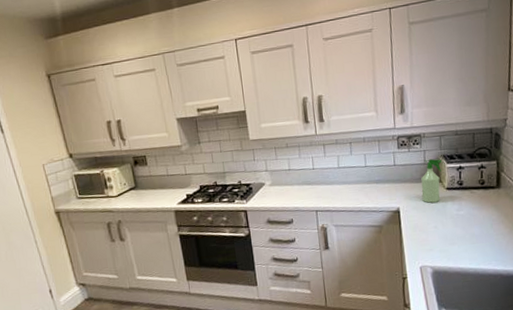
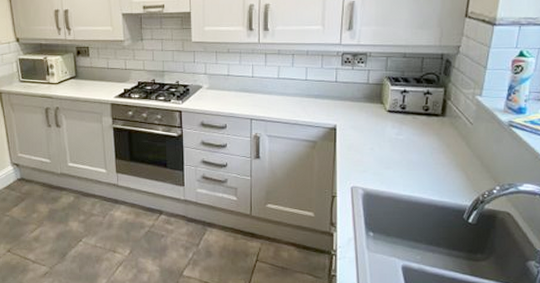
spray bottle: present [421,158,443,203] -> none [361,79,387,124]

